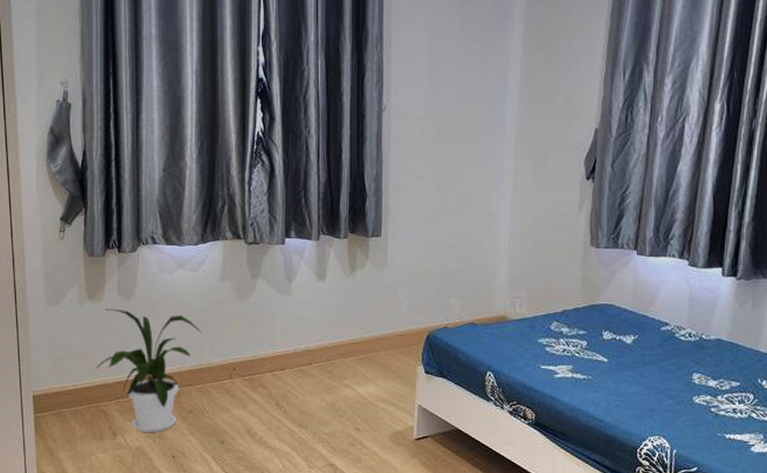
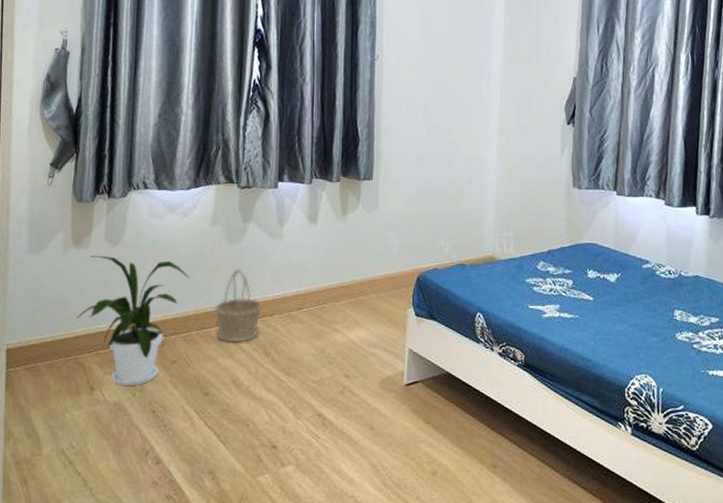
basket: none [226,324,274,395] -> present [214,269,263,343]

